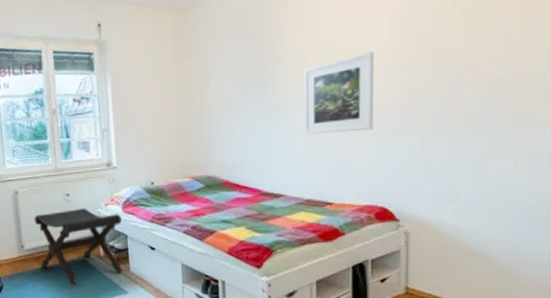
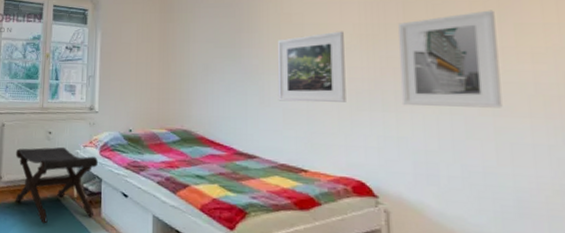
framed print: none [428,12,532,127] -> present [398,10,503,108]

